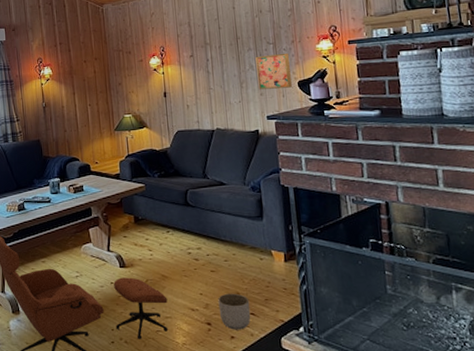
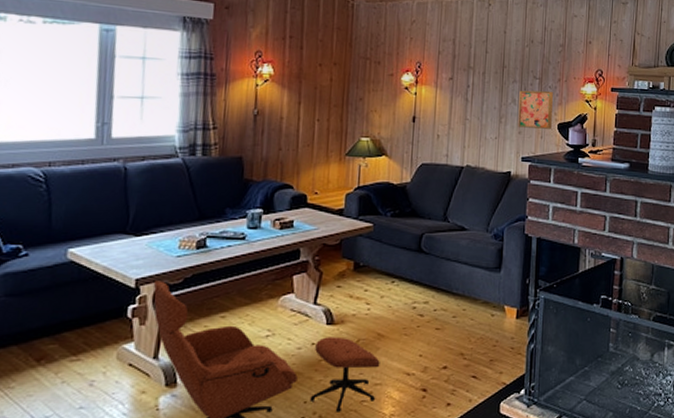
planter: present [218,293,251,330] -> none [438,354,473,396]

